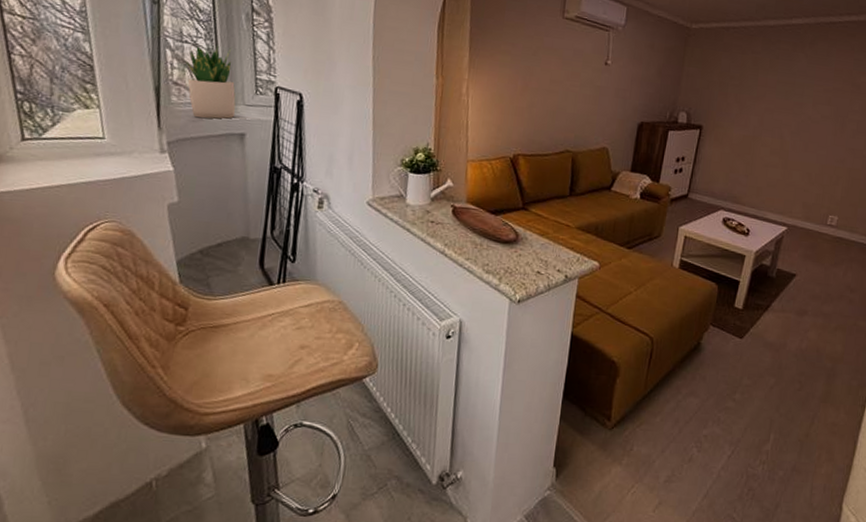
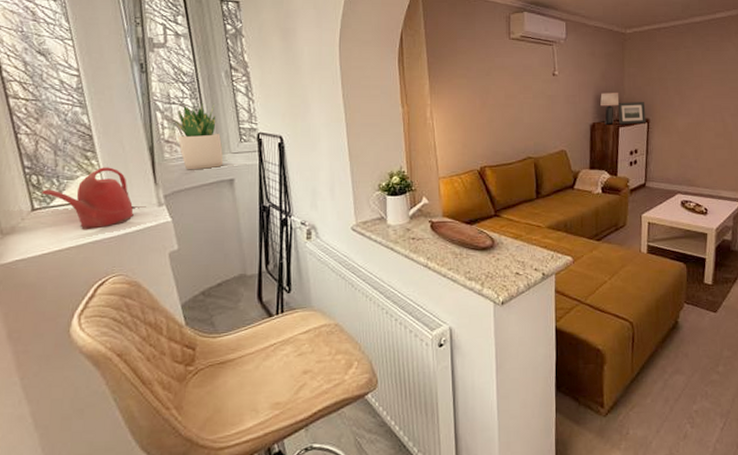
watering can: none [34,102,133,169] -> present [42,167,134,230]
table lamp: none [652,90,674,128] -> present [600,93,619,126]
picture frame: none [669,103,700,130] -> present [617,102,646,125]

